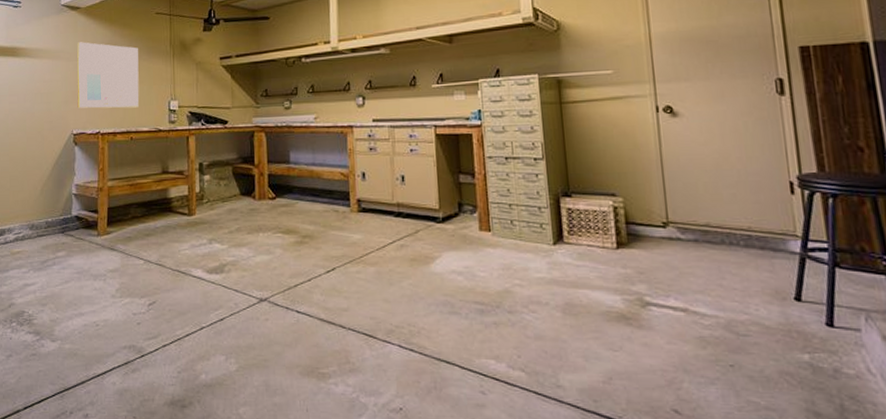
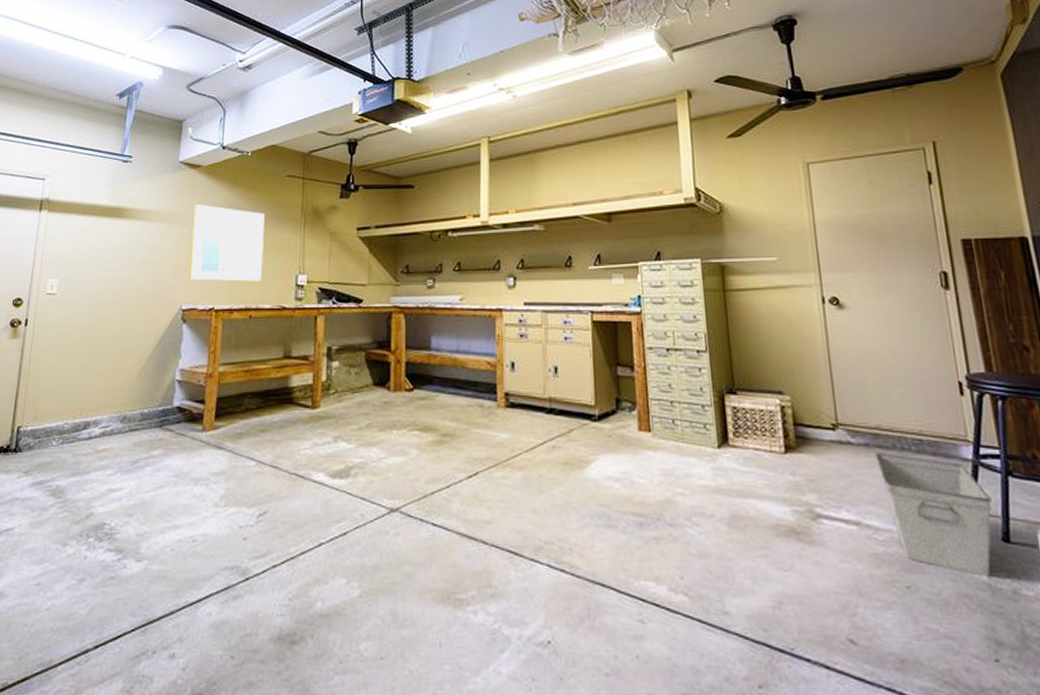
storage bin: none [703,247,818,357] -> present [874,453,993,577]

